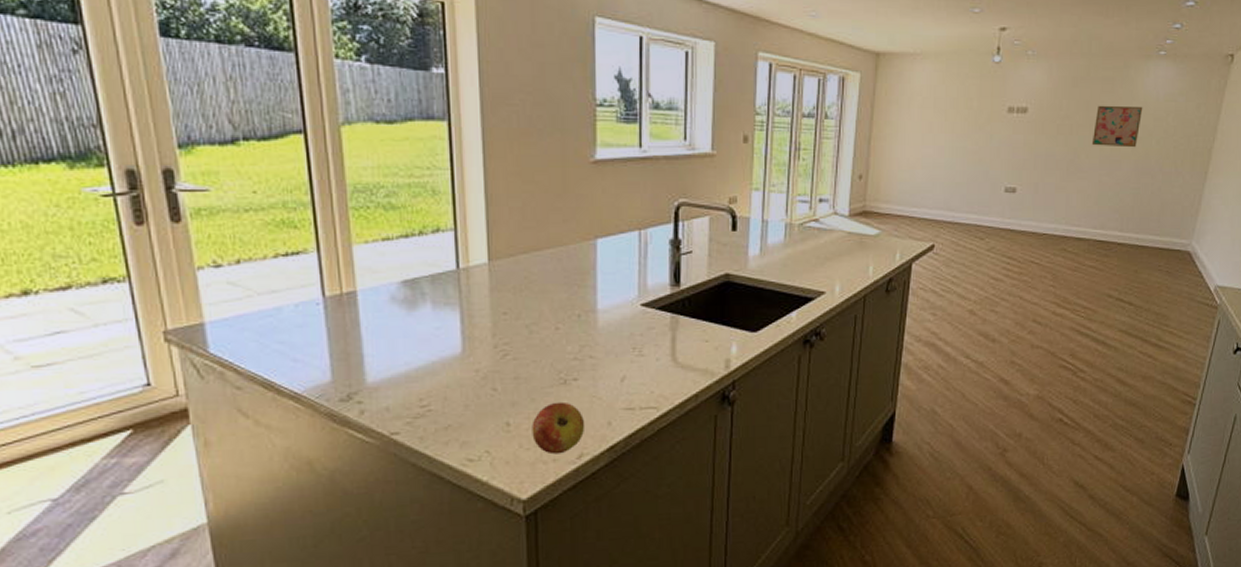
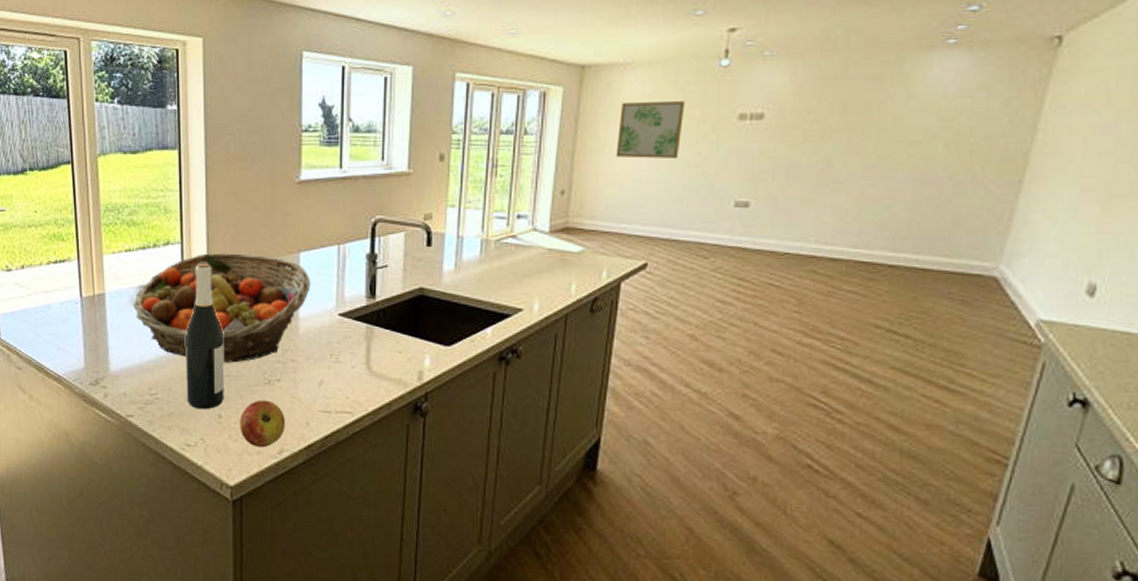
fruit basket: none [394,241,610,364] -> present [133,253,311,363]
wine bottle: none [463,252,513,419] -> present [186,263,224,410]
wall art: none [907,92,965,147] -> present [616,101,685,160]
wall art: present [1091,105,1143,148] -> none [850,105,924,154]

